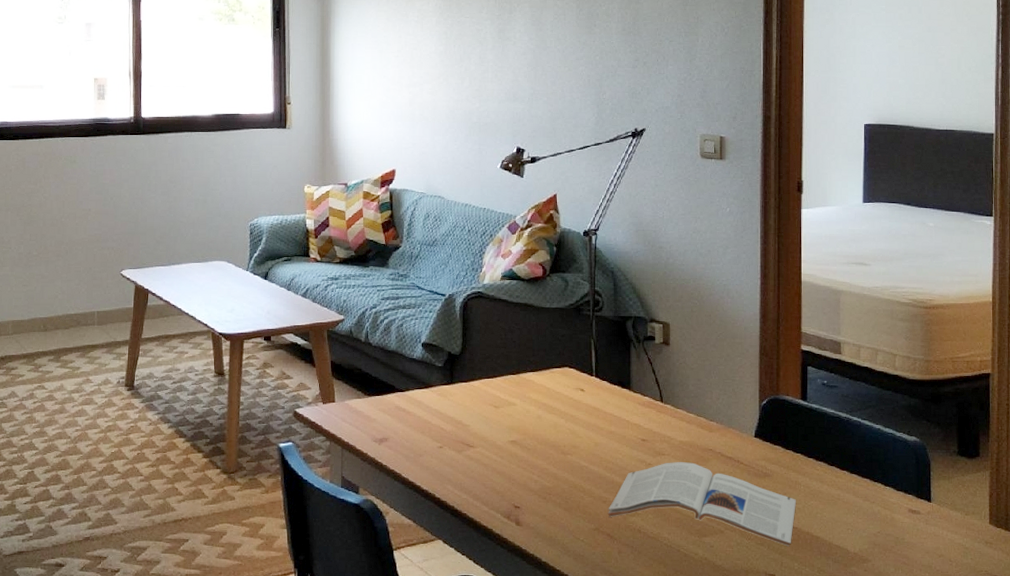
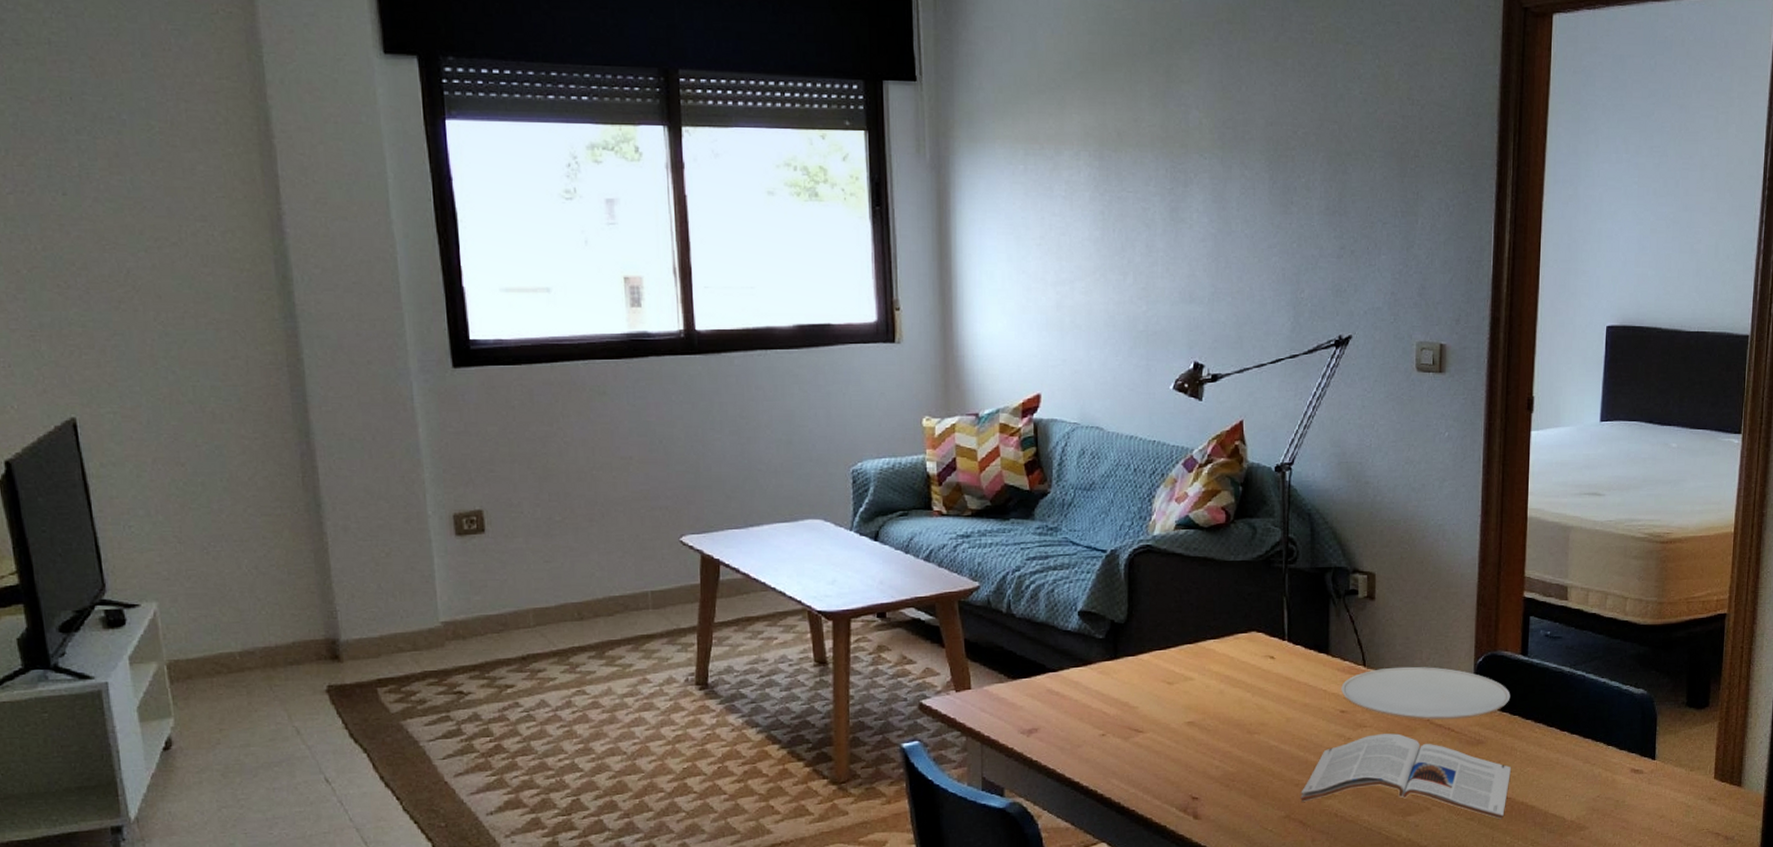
plate: none [642,404,793,454] -> present [1341,666,1511,720]

